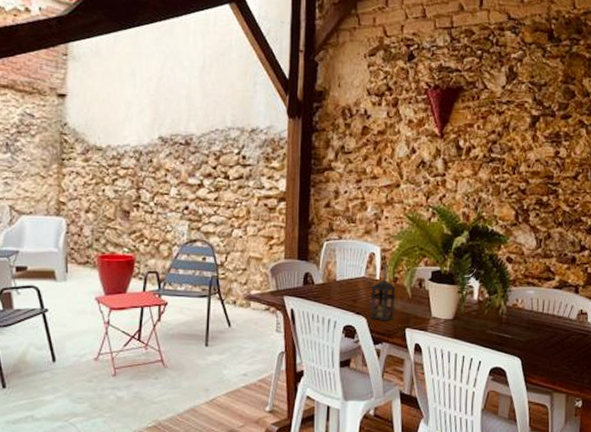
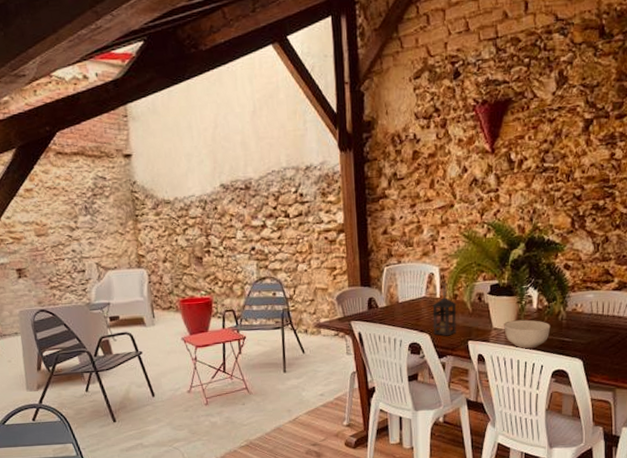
bowl: none [443,310,491,342] -> present [504,319,551,349]

